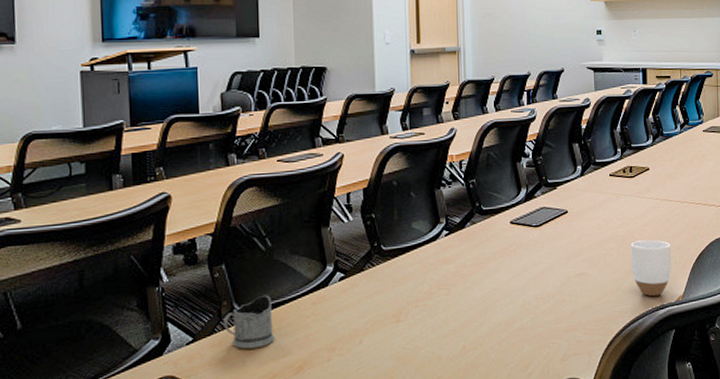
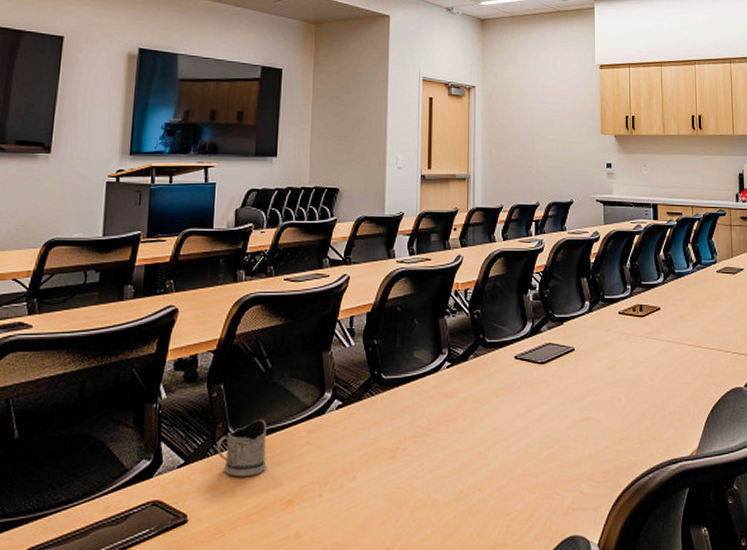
mug: present [630,240,671,297] -> none [640,385,685,449]

